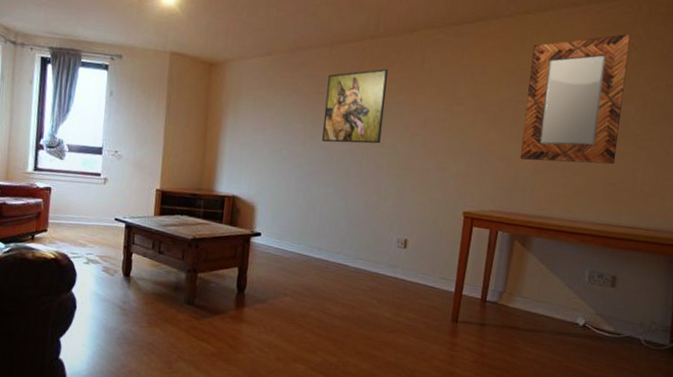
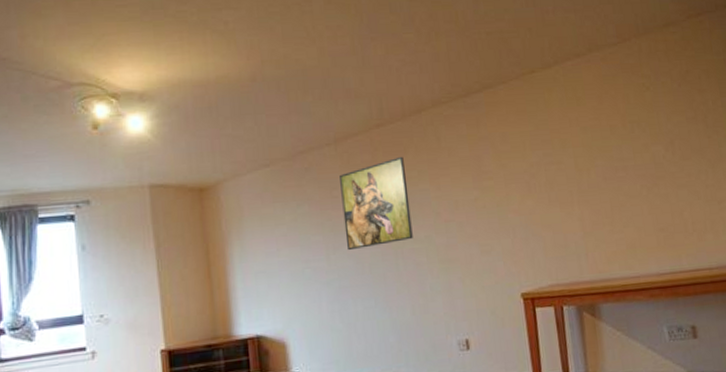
home mirror: present [520,34,631,165] -> none [547,75,660,224]

